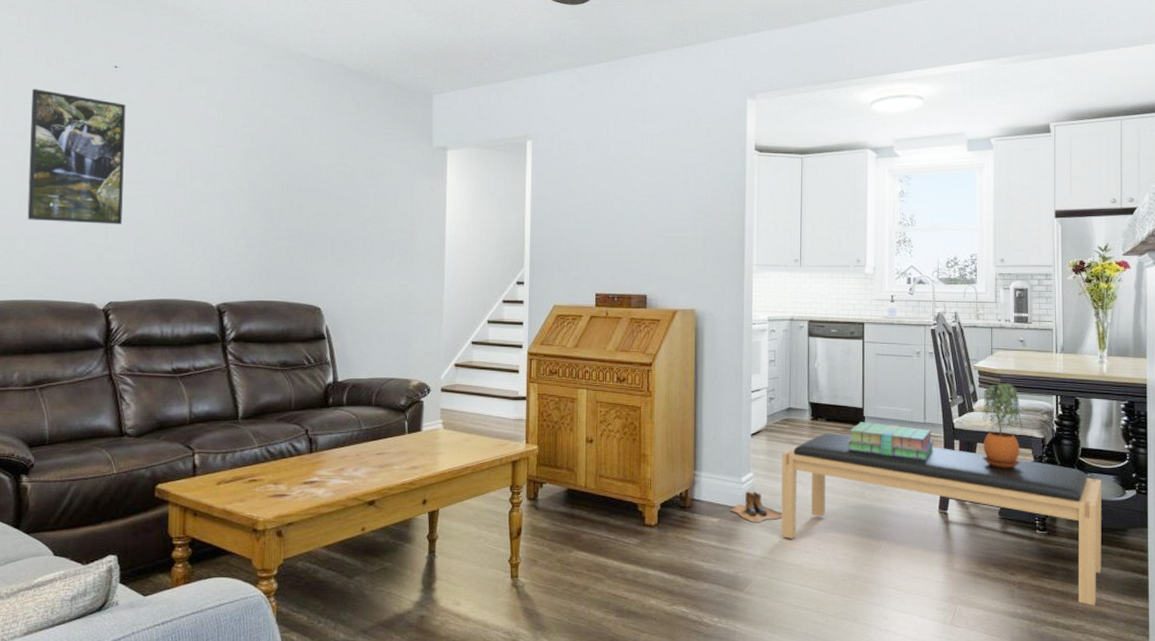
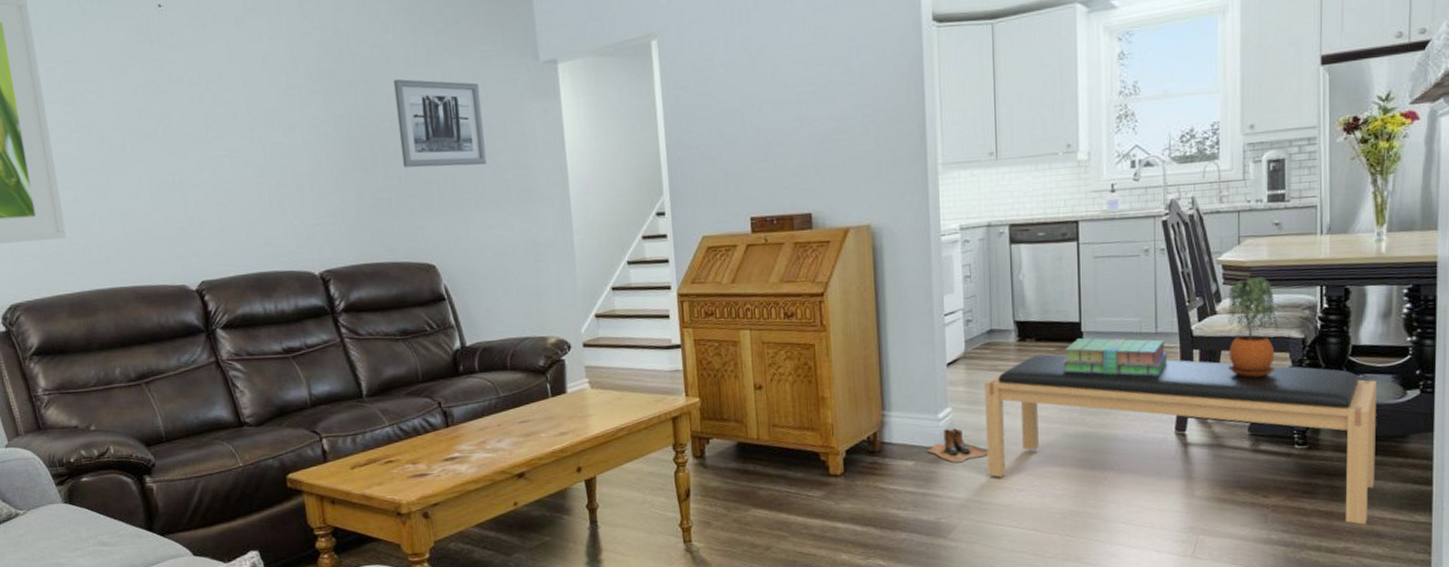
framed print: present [27,89,126,225] -> none [70,43,200,198]
wall art: none [304,148,379,227] -> present [393,79,487,168]

